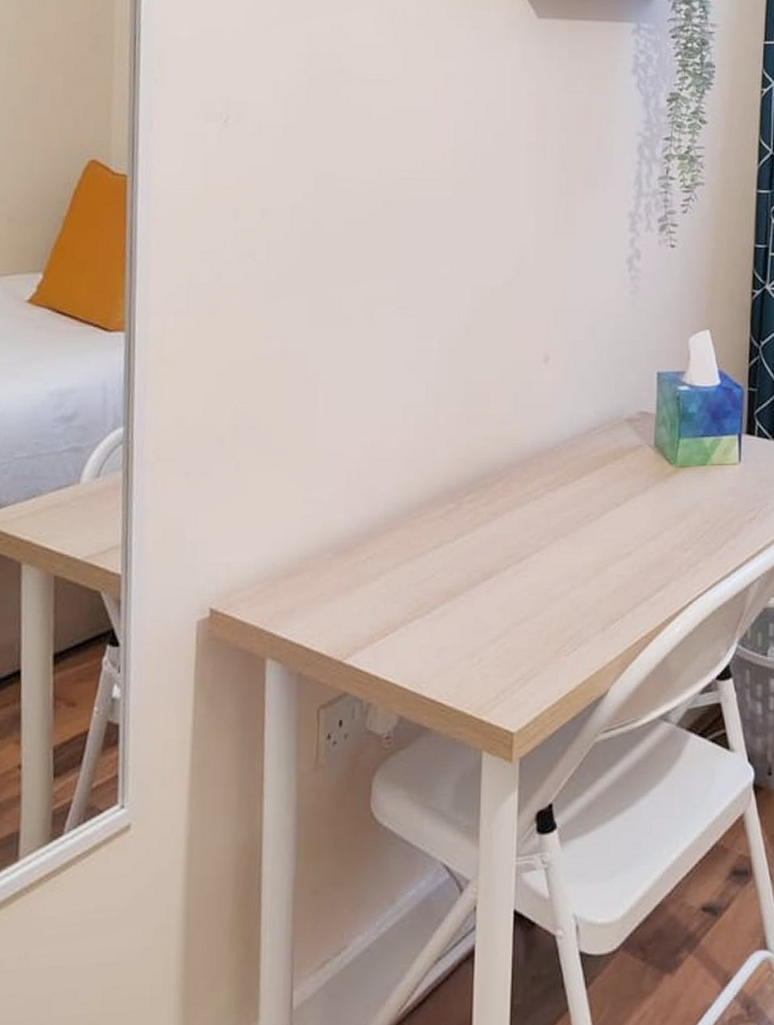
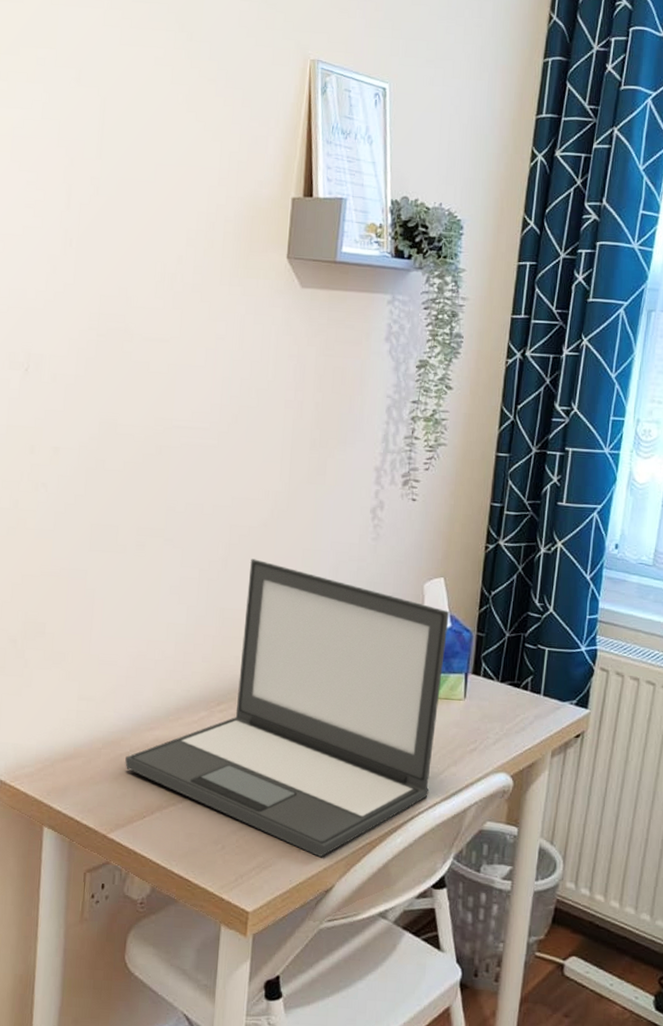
laptop: none [361,323,718,660] -> present [125,559,450,858]

